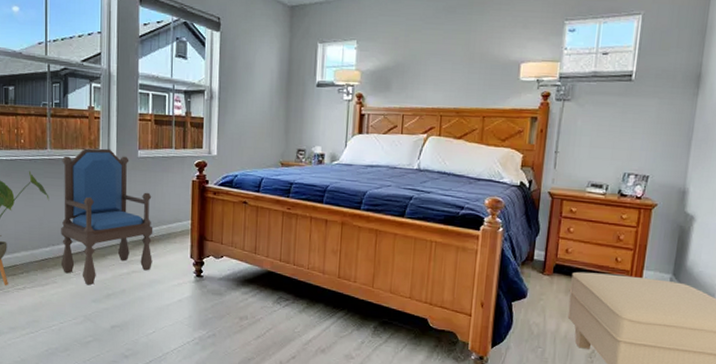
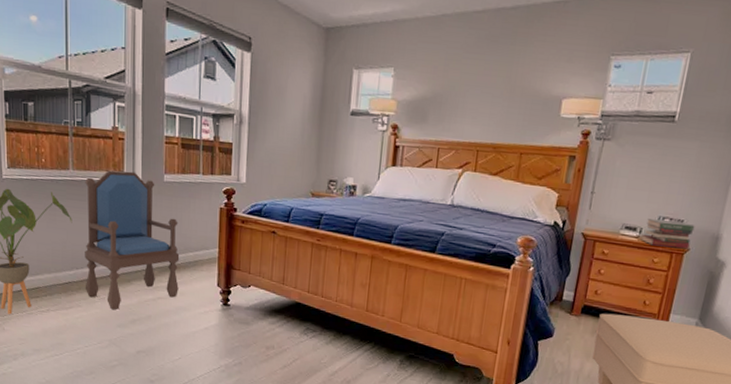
books: none [607,175,661,205] -> present [641,219,695,250]

